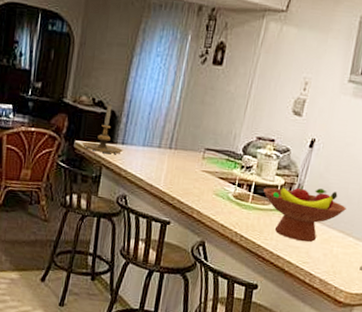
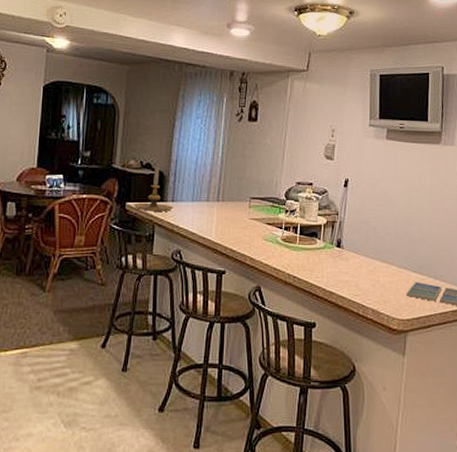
fruit bowl: present [264,185,346,242] -> none [309,222,385,276]

